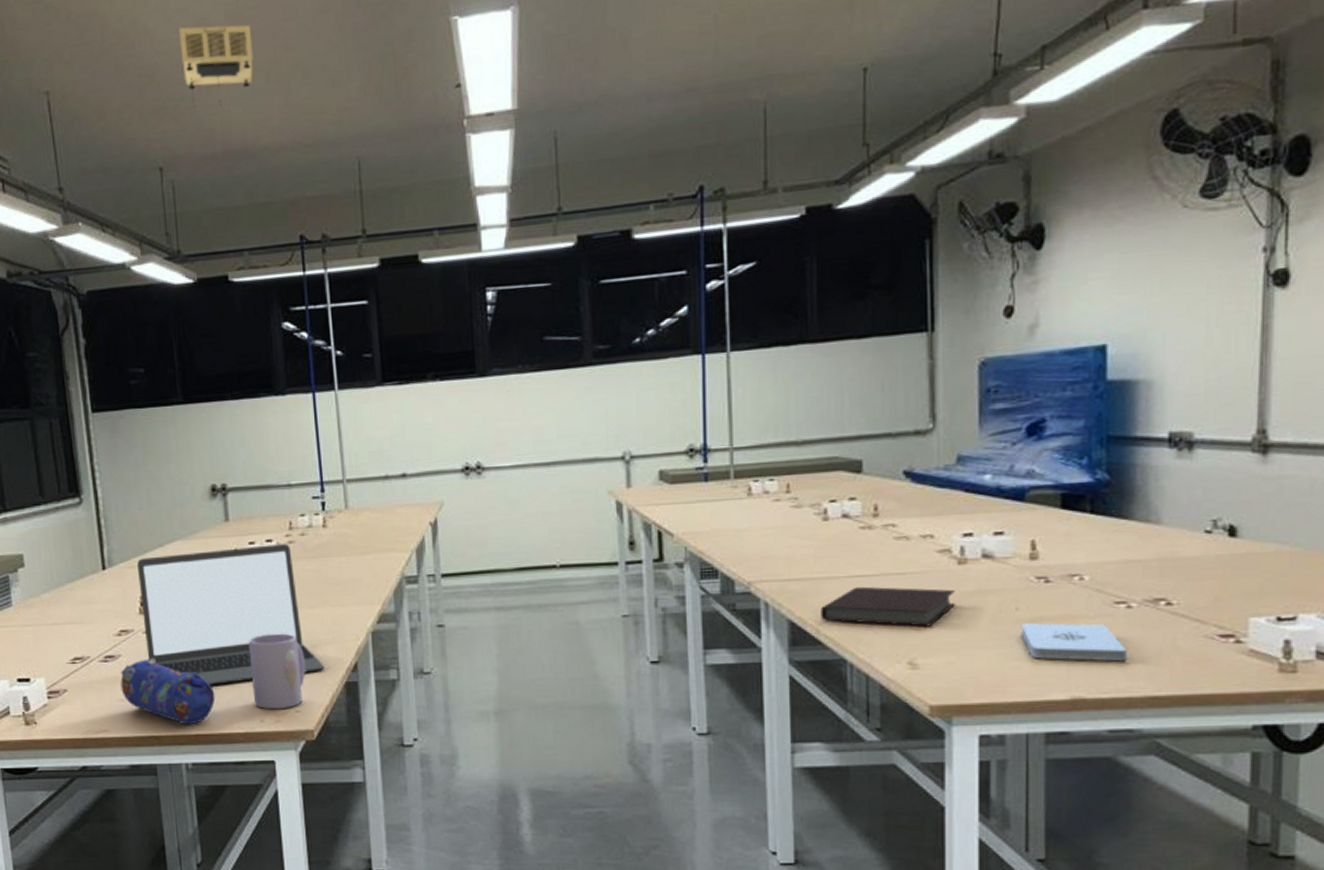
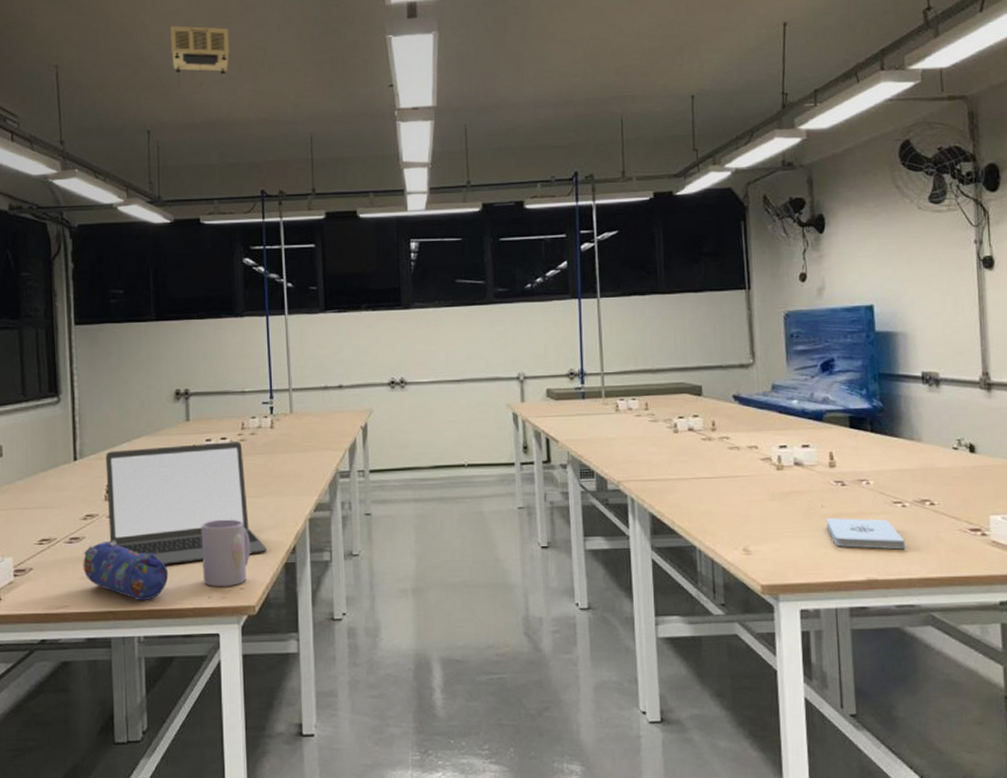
notebook: present [821,586,955,627] -> none [674,486,777,520]

